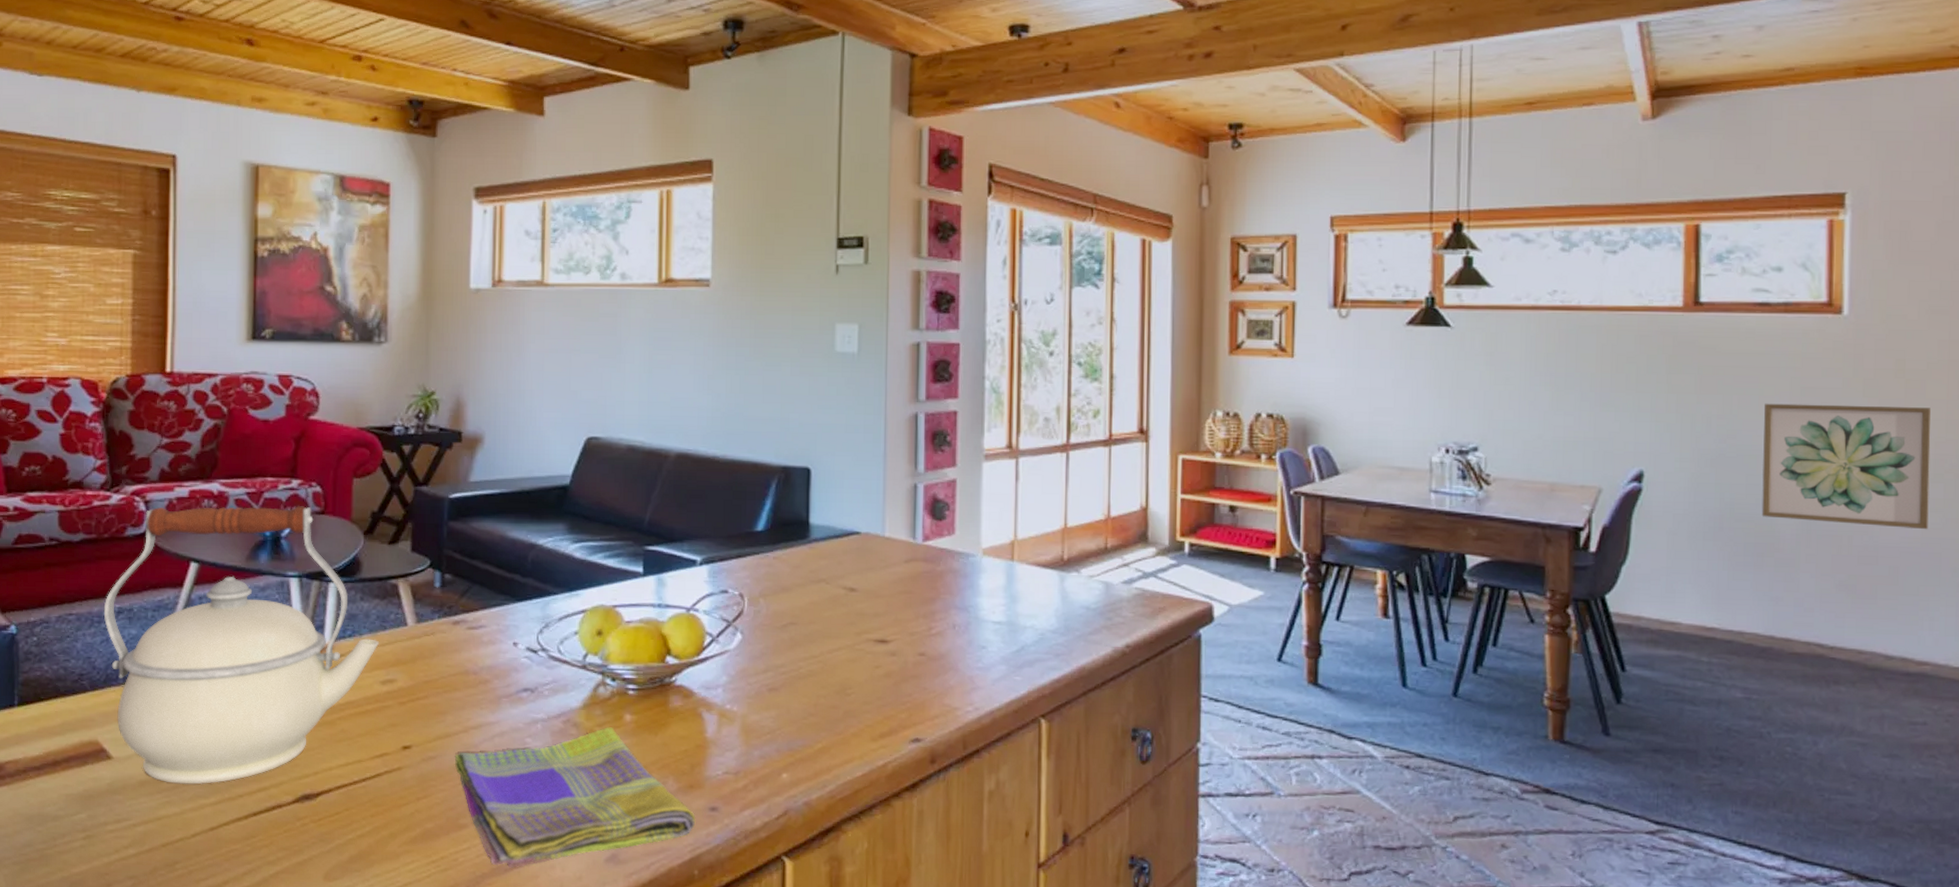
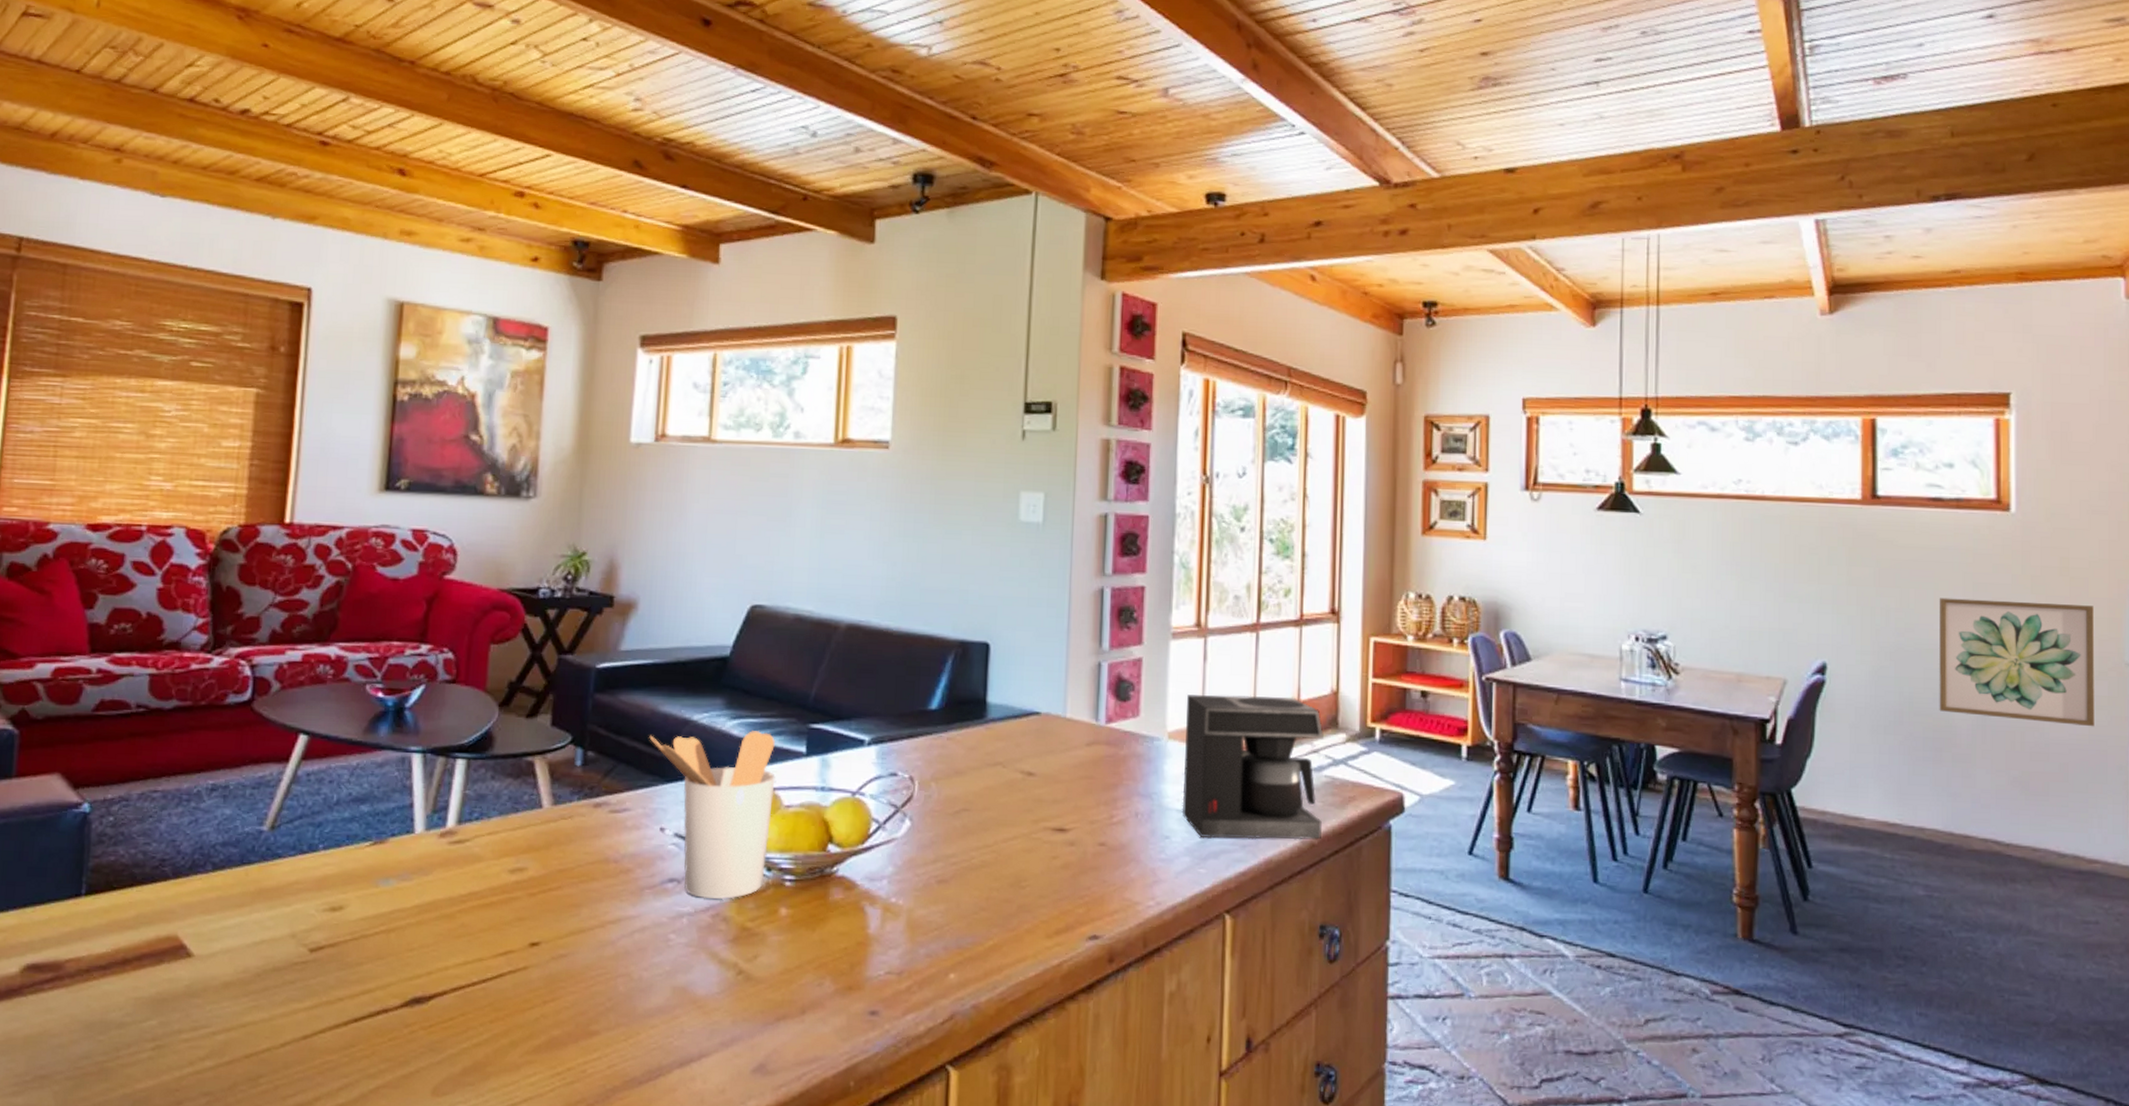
kettle: present [103,506,379,785] -> none [194,672,509,987]
dish towel: present [454,727,696,869] -> none [587,922,854,1081]
utensil holder: none [499,553,616,707] -> present [649,731,776,899]
coffee maker: none [997,512,1134,649] -> present [1182,694,1324,840]

